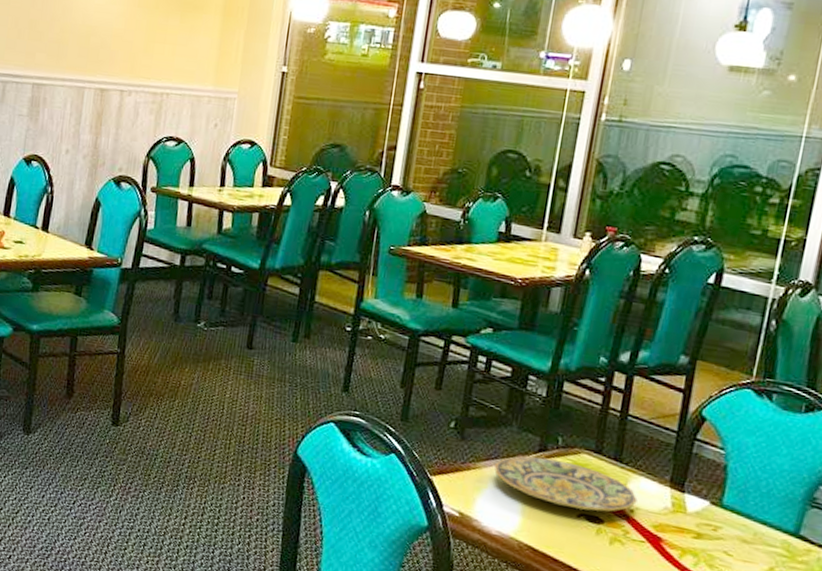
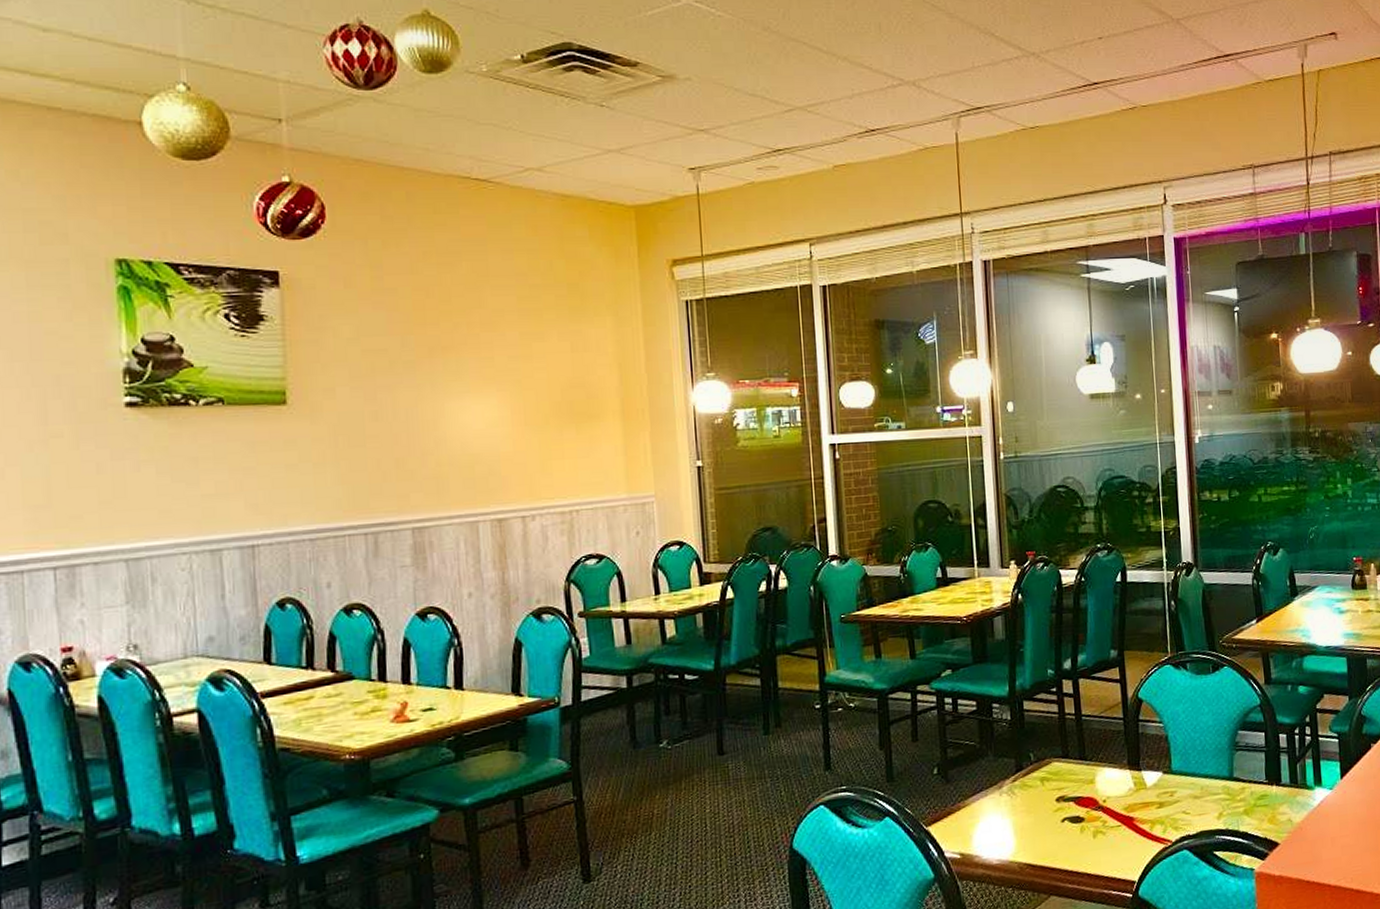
plate: present [494,456,638,512] -> none [981,773,1107,817]

